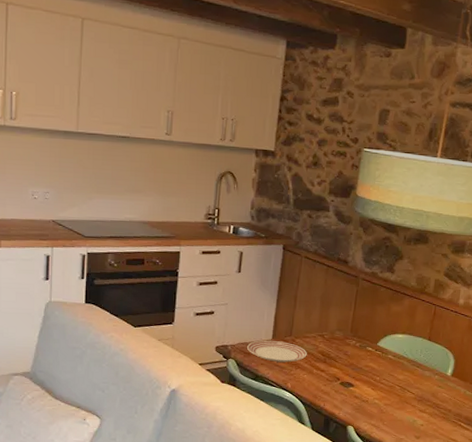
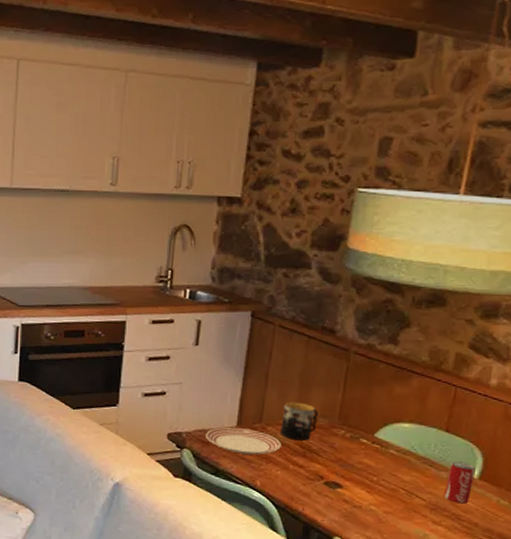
mug: none [306,318,335,350] -> present [280,402,318,441]
beverage can: none [427,363,449,395] -> present [443,461,476,504]

